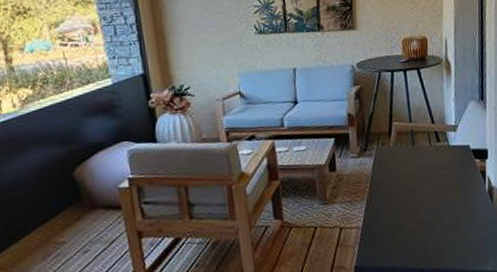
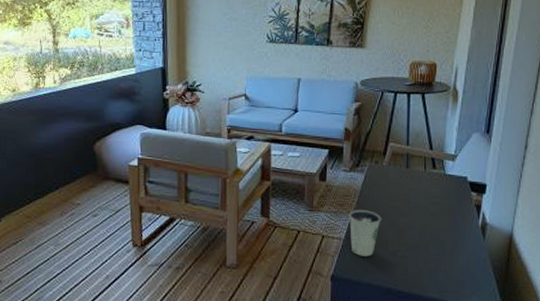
dixie cup: none [363,193,396,242] -> present [349,210,381,257]

